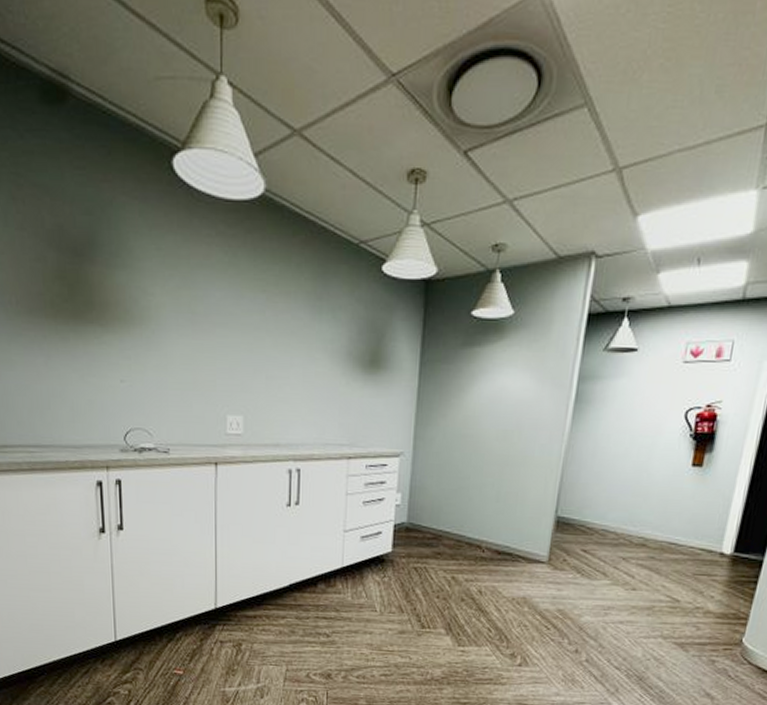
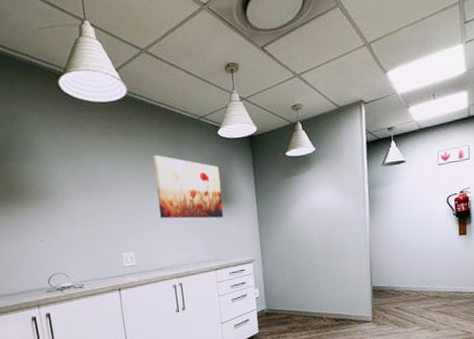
wall art: none [284,285,375,389] -> present [152,154,223,219]

